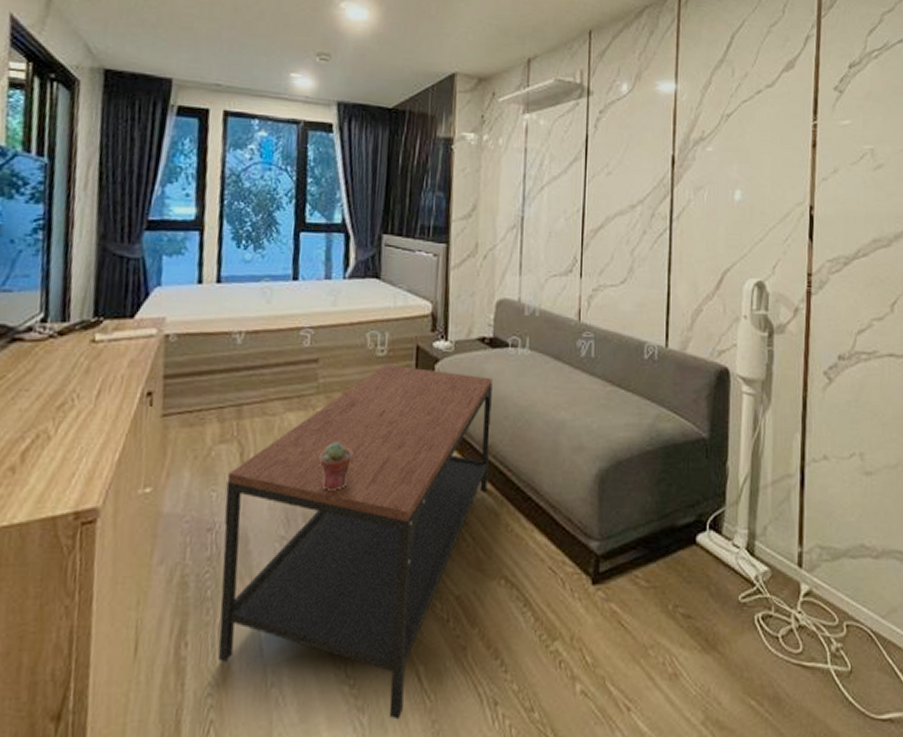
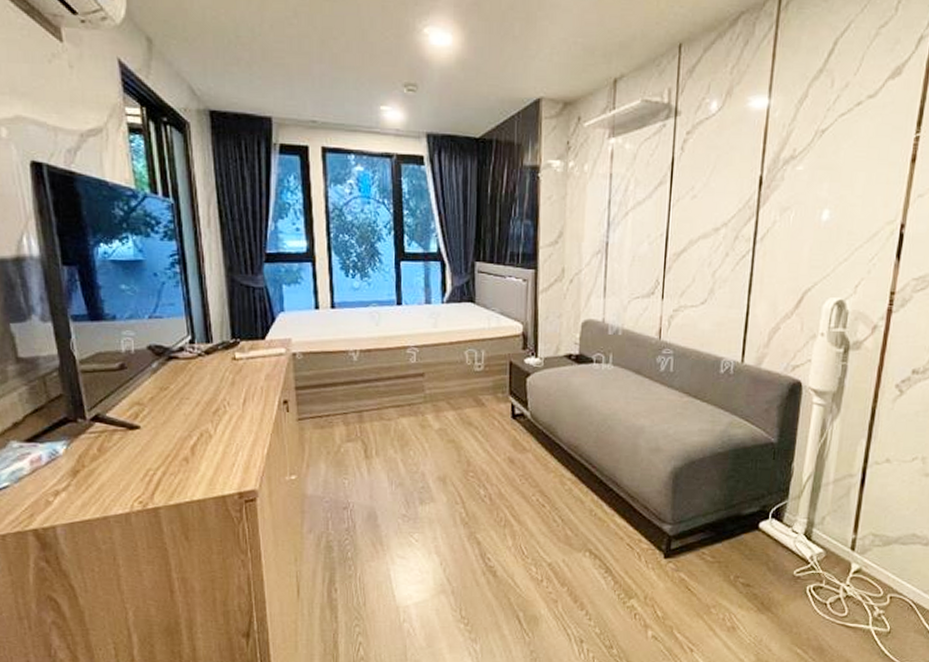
coffee table: present [218,364,493,720] -> none [355,377,579,649]
potted succulent: present [318,443,353,490] -> none [429,443,458,480]

